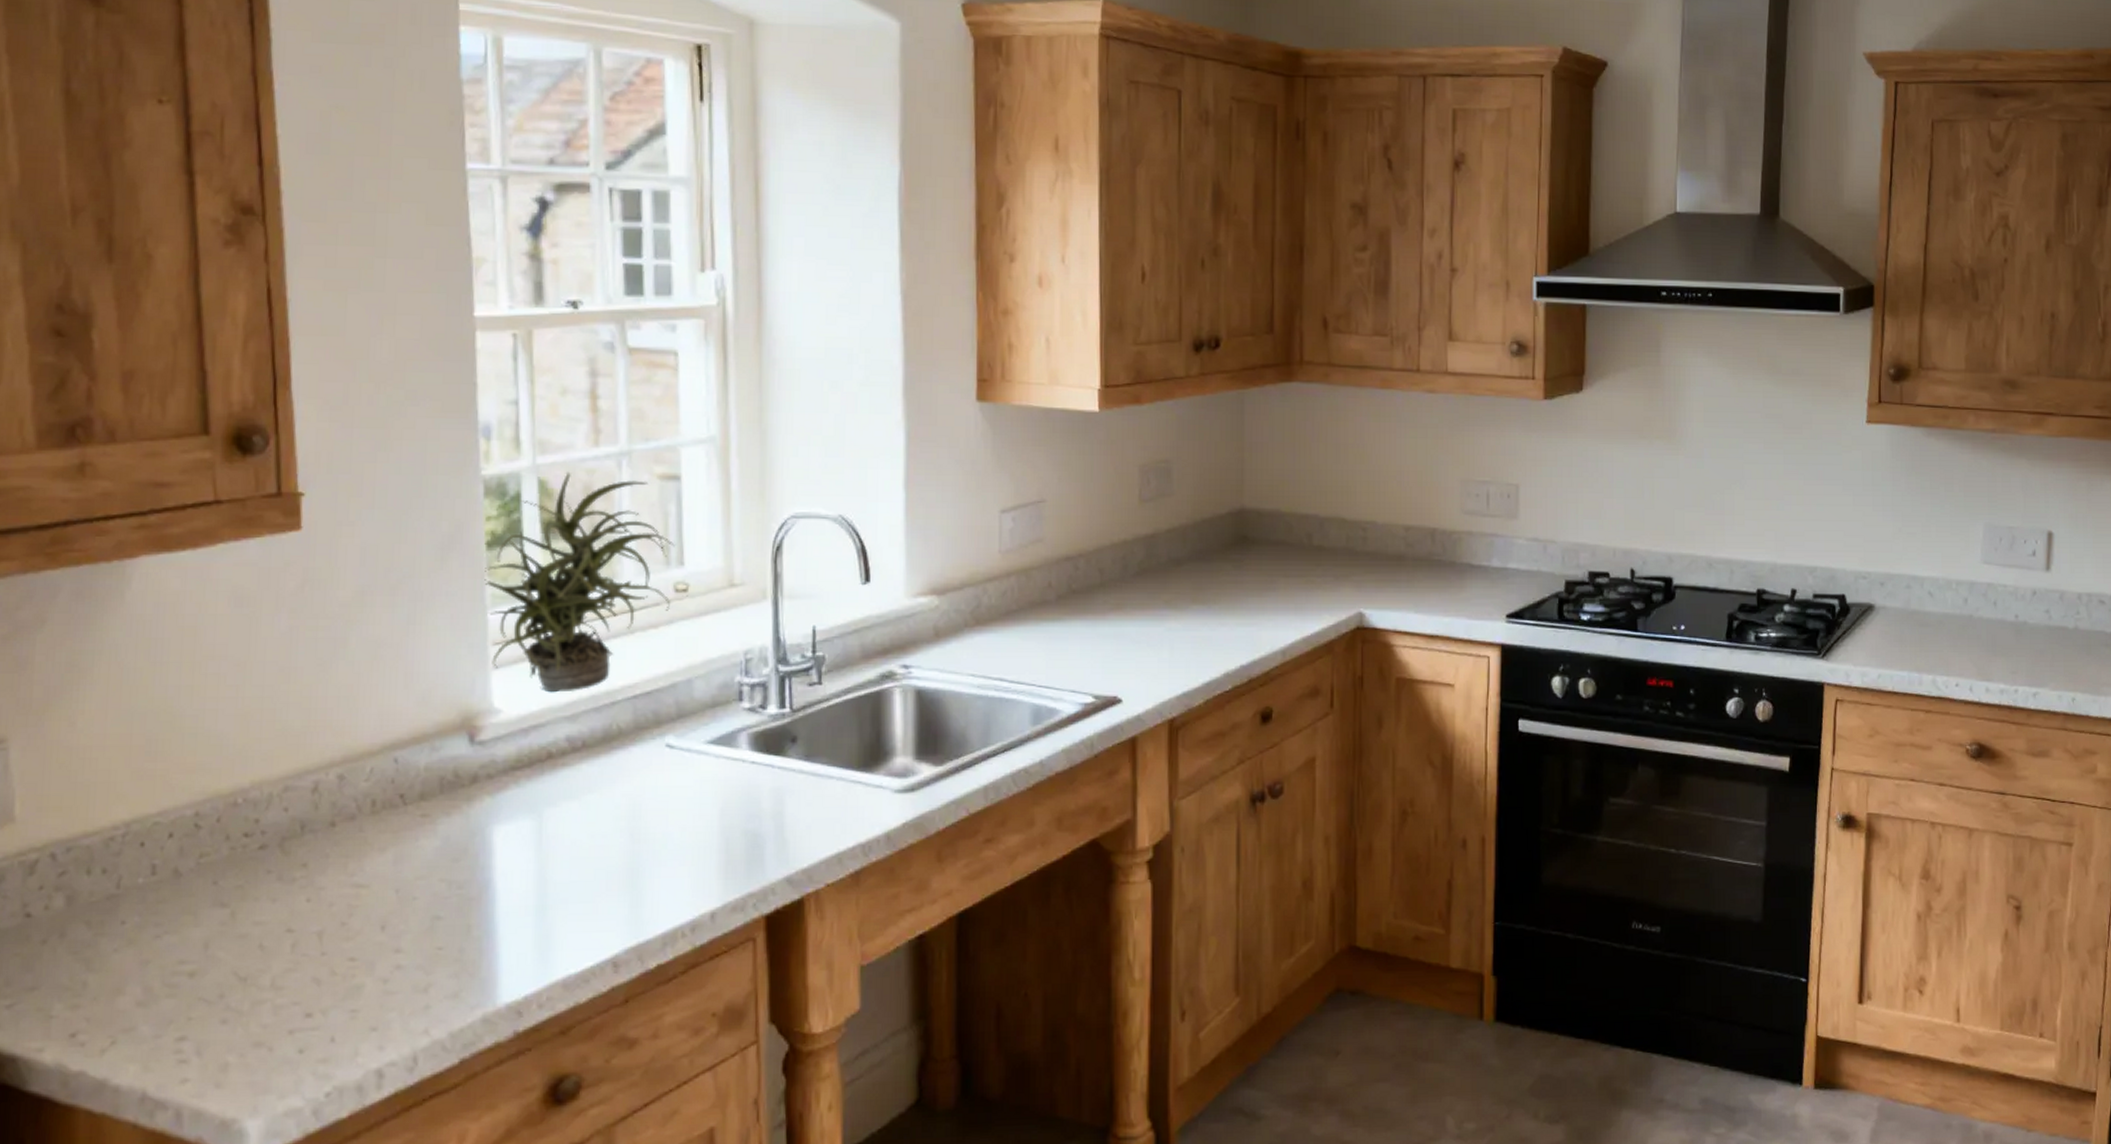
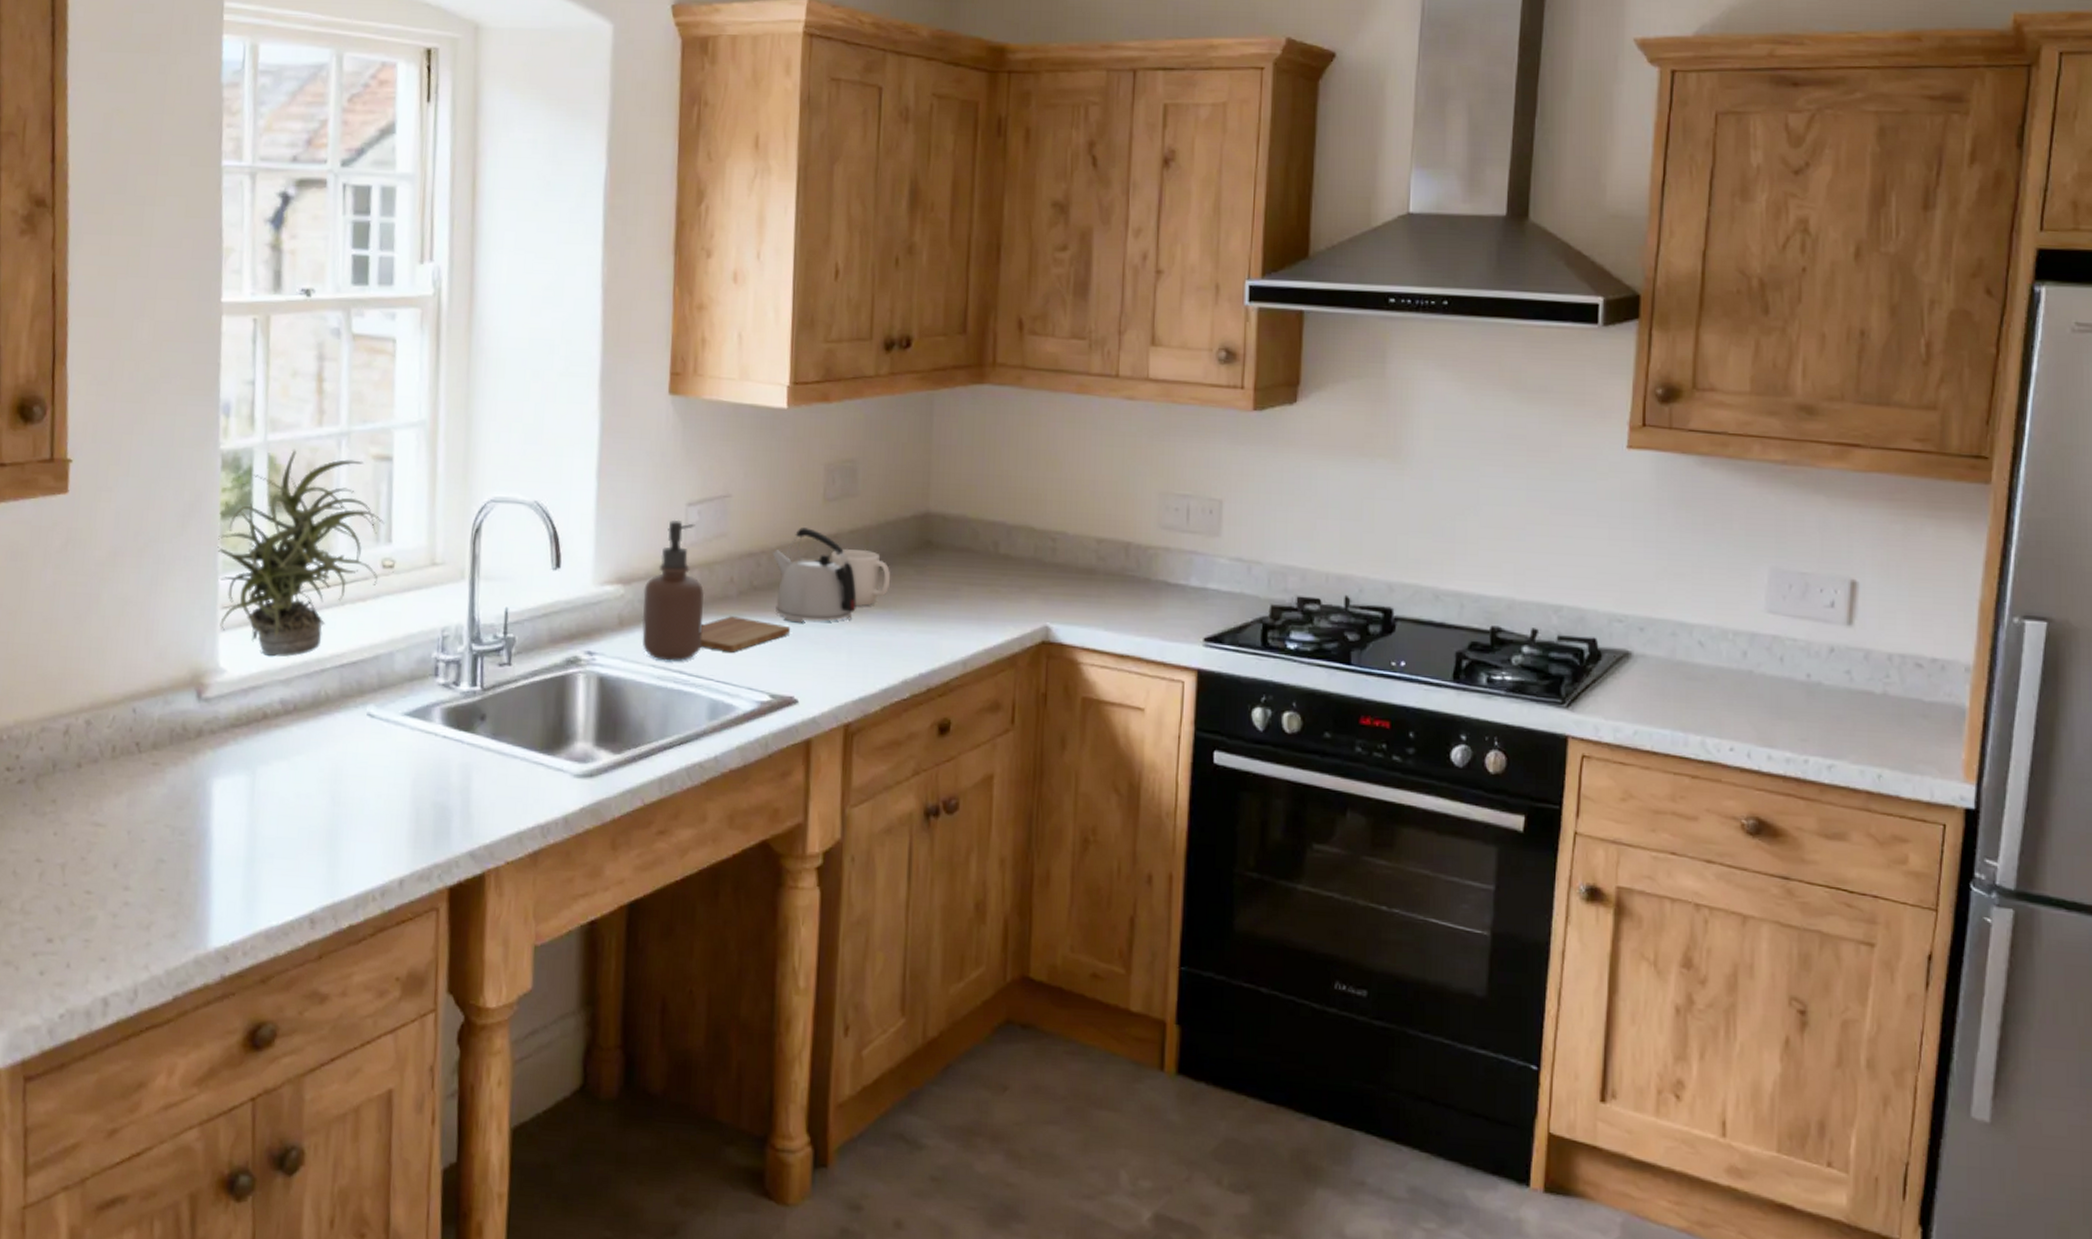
soap dispenser: none [958,527,1023,669] -> present [642,519,705,661]
cutting board: none [1020,621,1112,657] -> present [700,616,791,652]
kettle: none [1089,529,1176,623] -> present [772,527,857,623]
mug: none [1149,548,1209,604] -> present [831,549,891,607]

